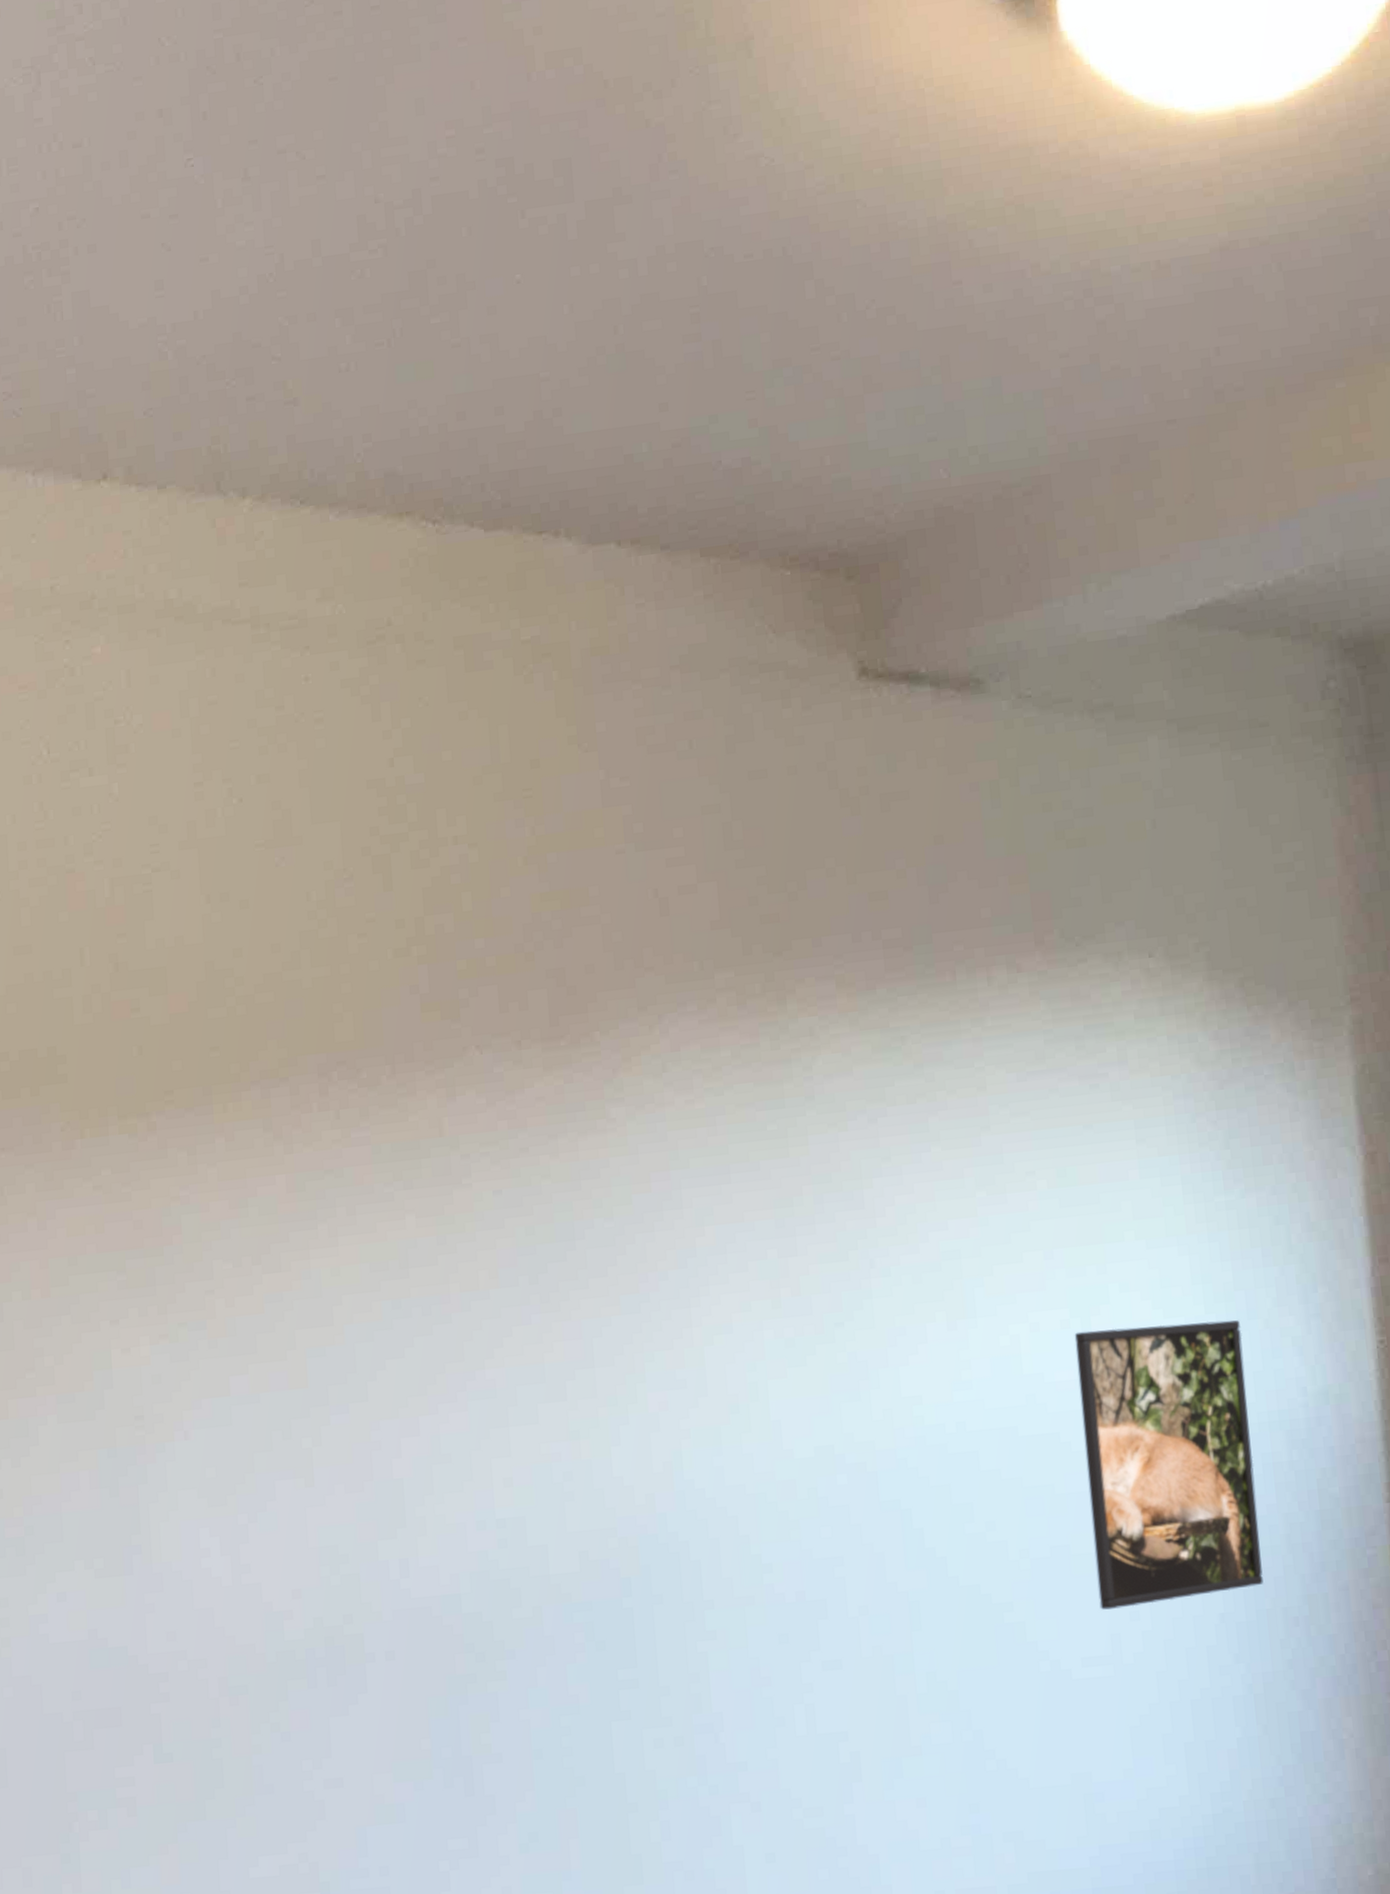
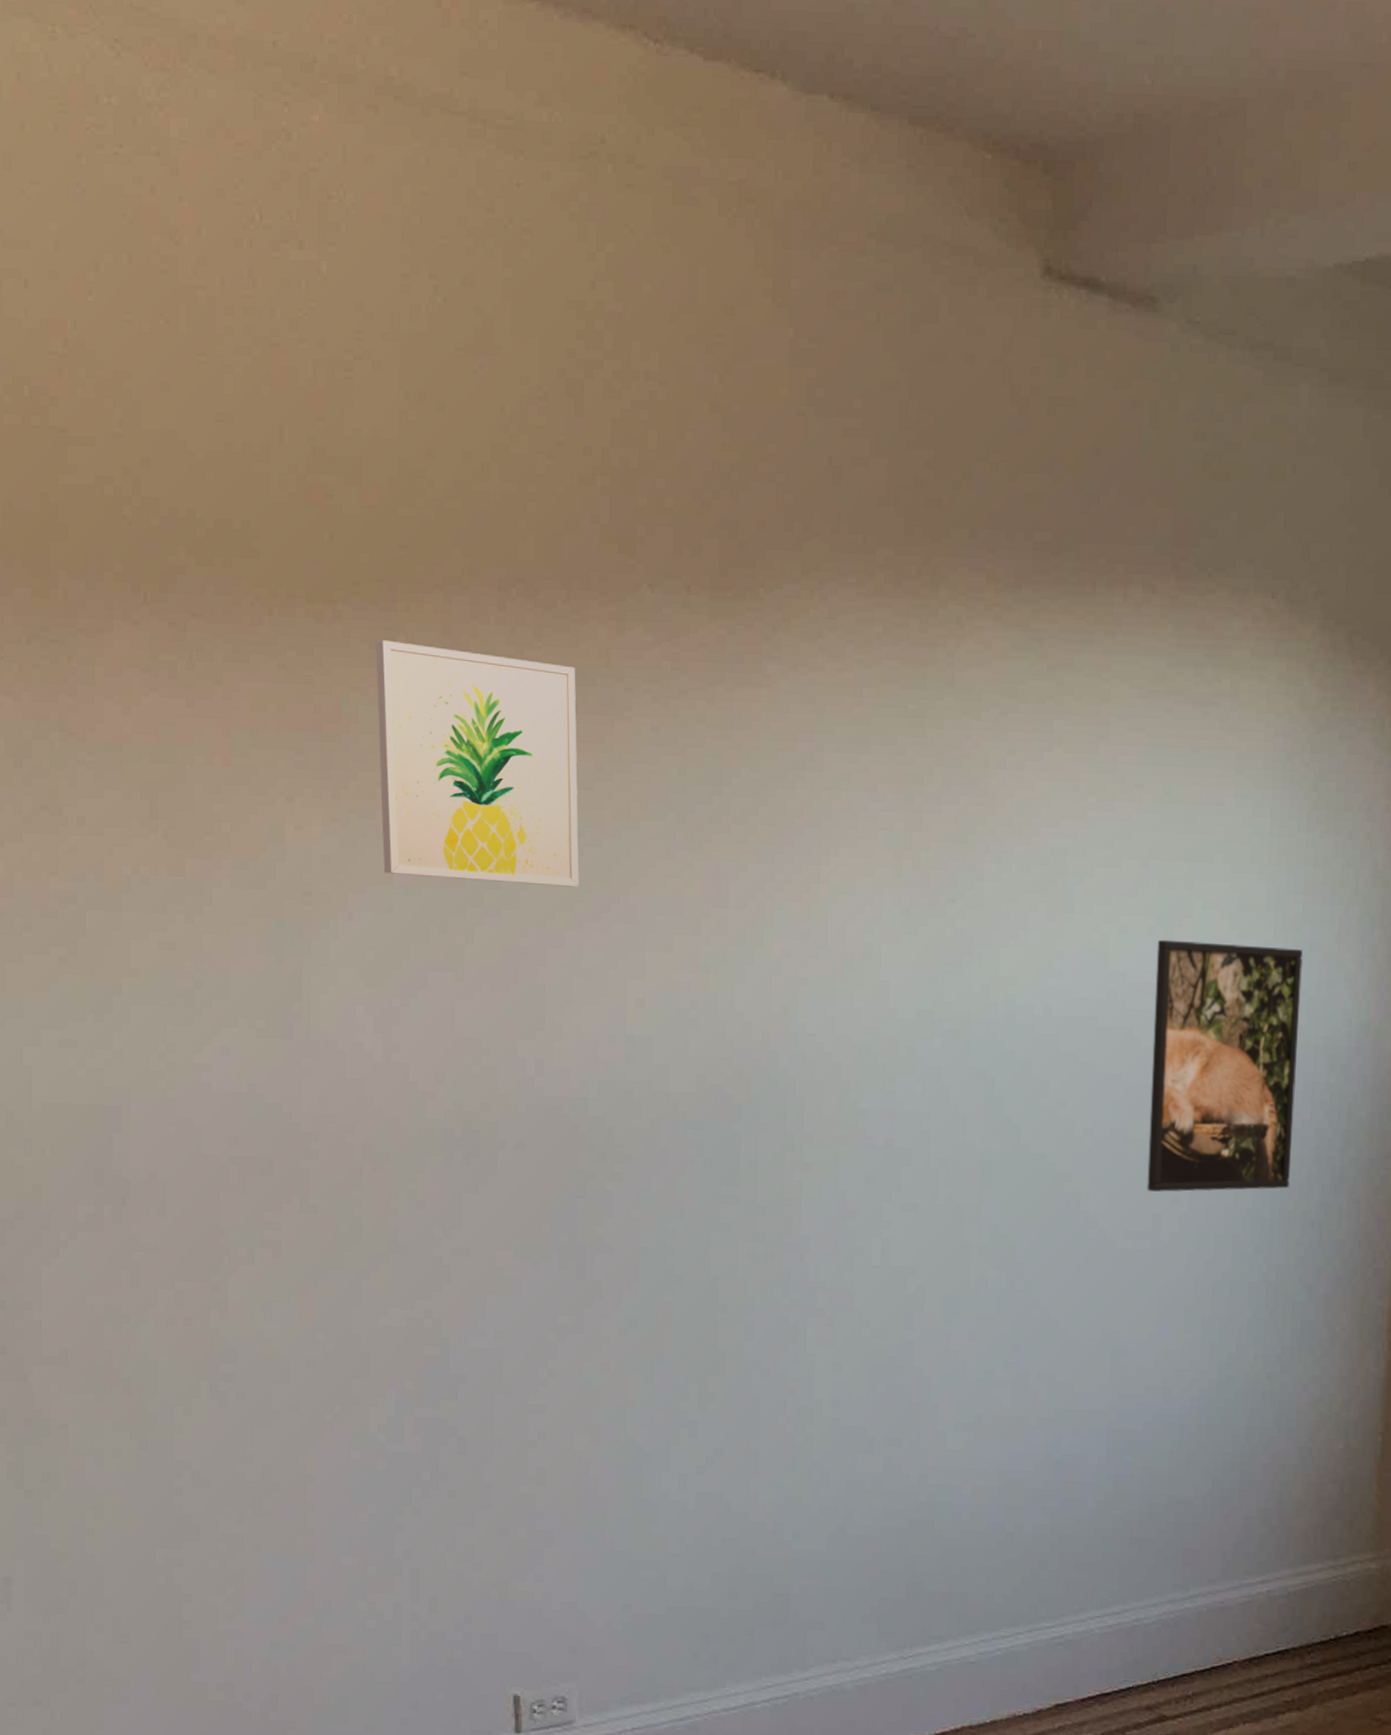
wall art: none [194,1141,430,1385] -> present [375,640,579,887]

